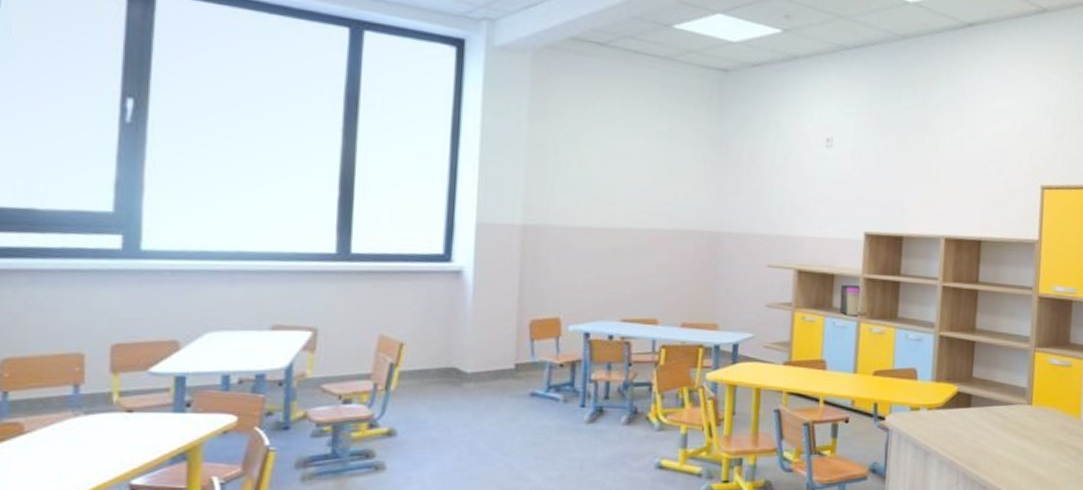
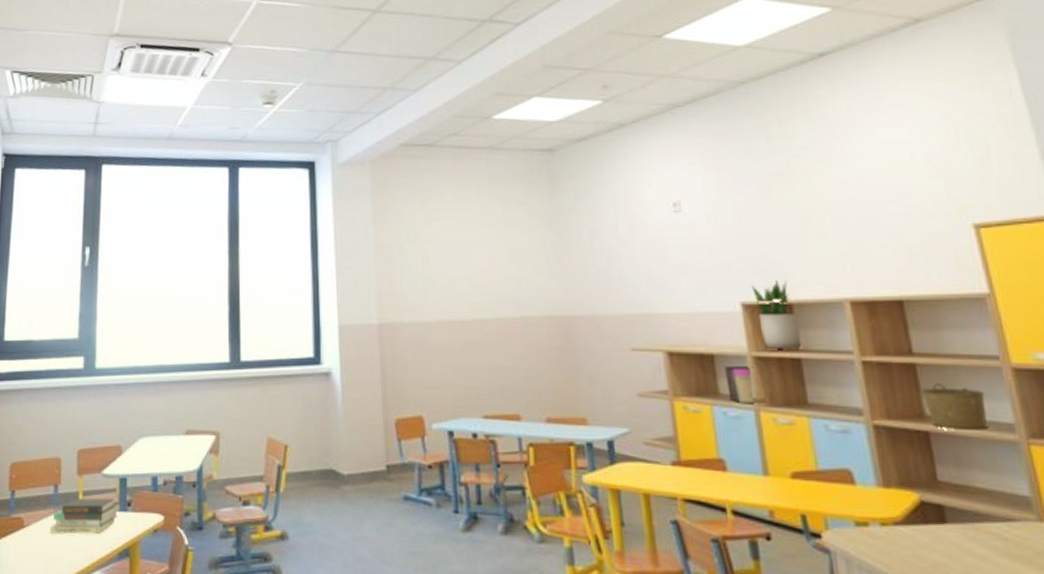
books: none [66,398,176,440] -> present [50,498,120,535]
planter: none [875,215,905,274] -> present [752,280,802,349]
basket: none [977,306,1017,341] -> present [922,384,987,430]

